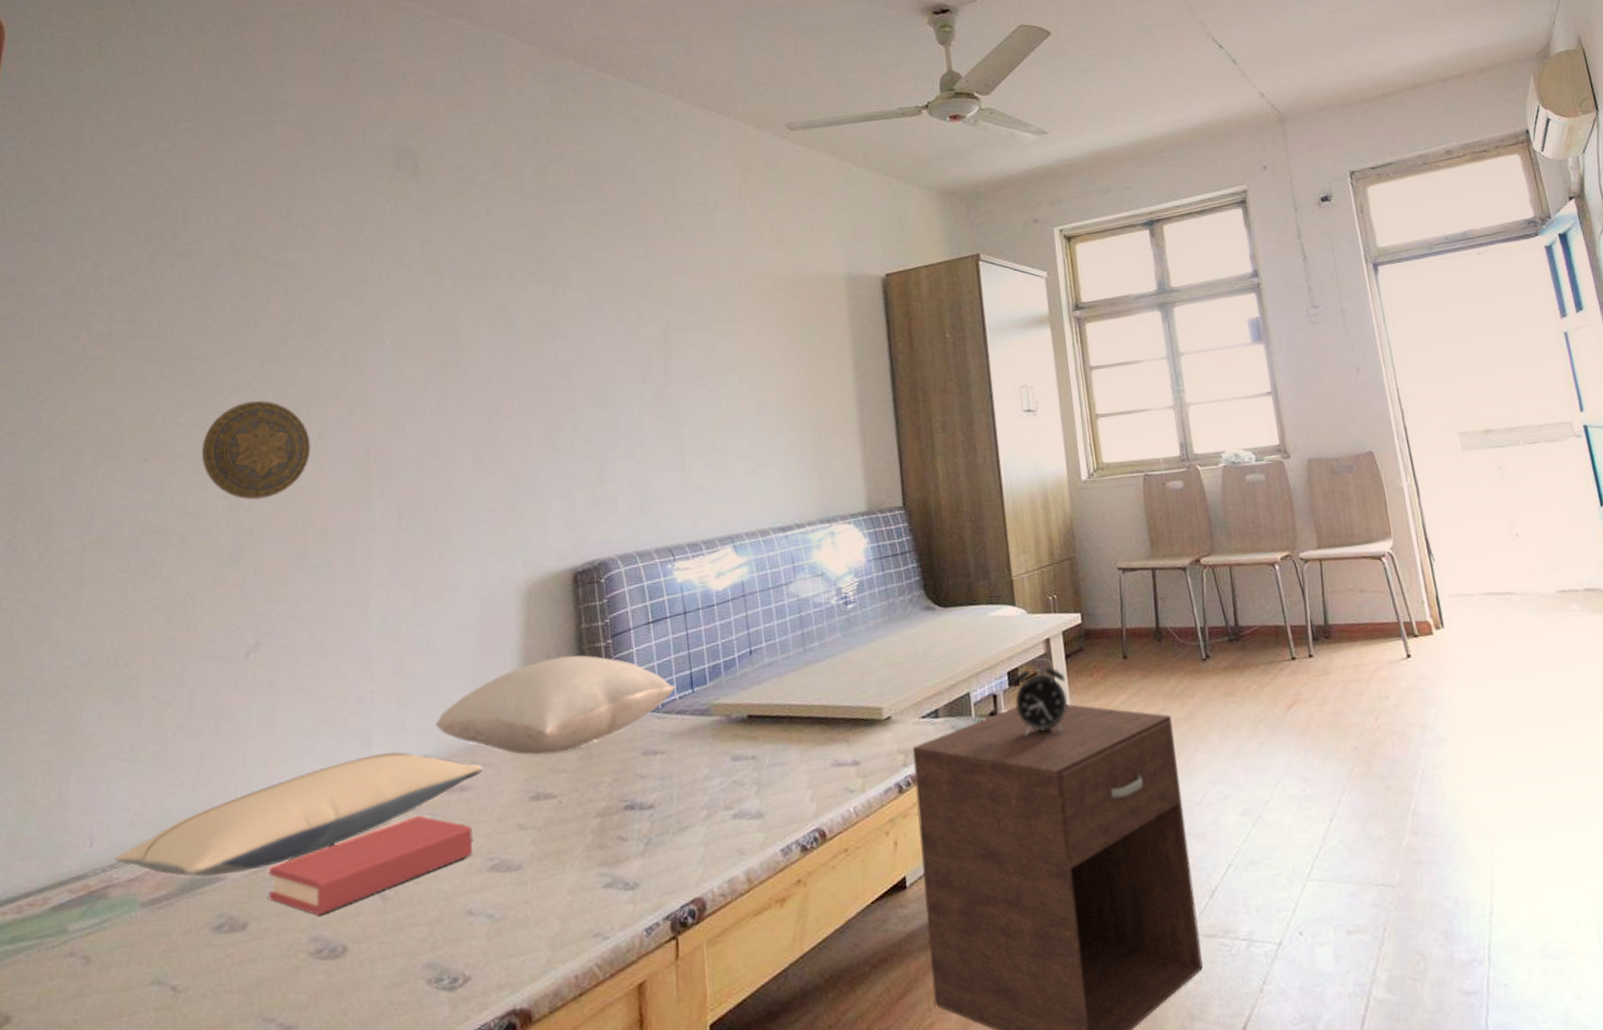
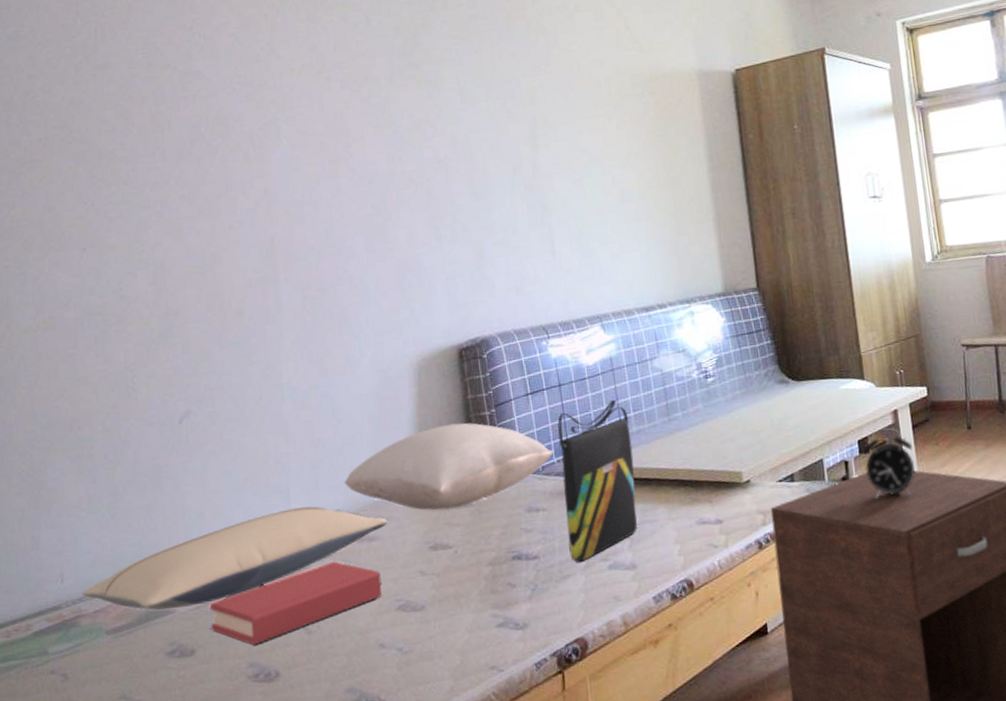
decorative plate: present [202,400,311,500] -> none [130,196,224,285]
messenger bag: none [681,628,766,811] -> present [557,399,637,562]

